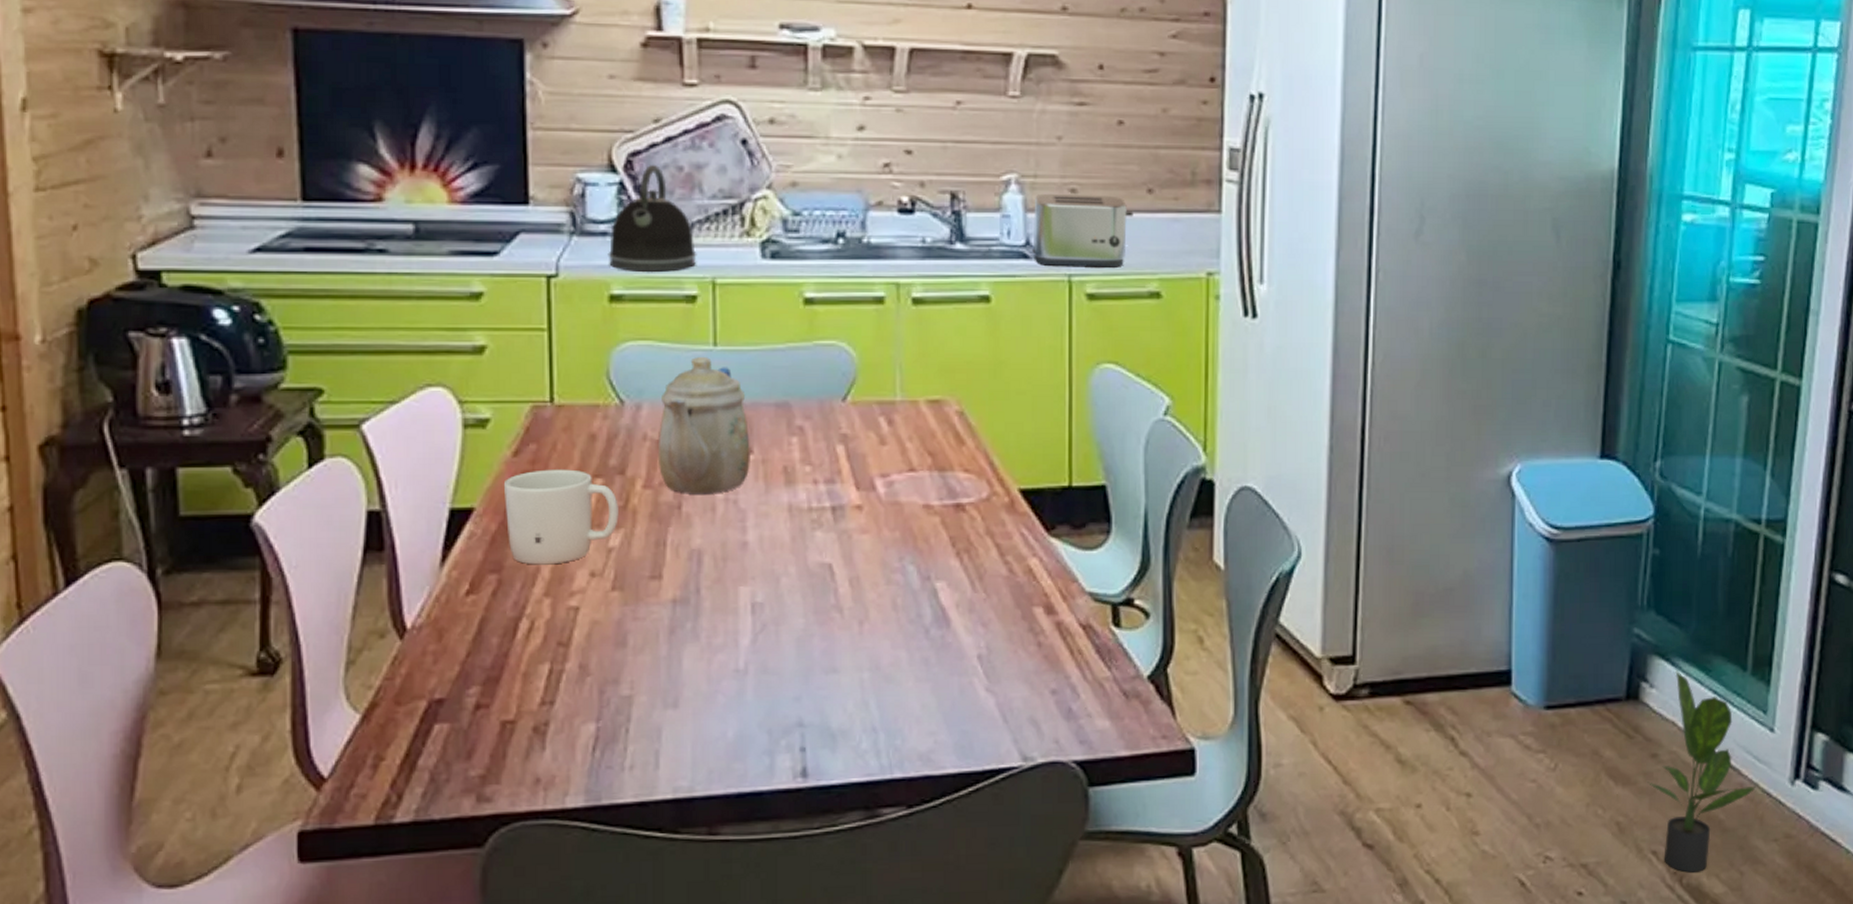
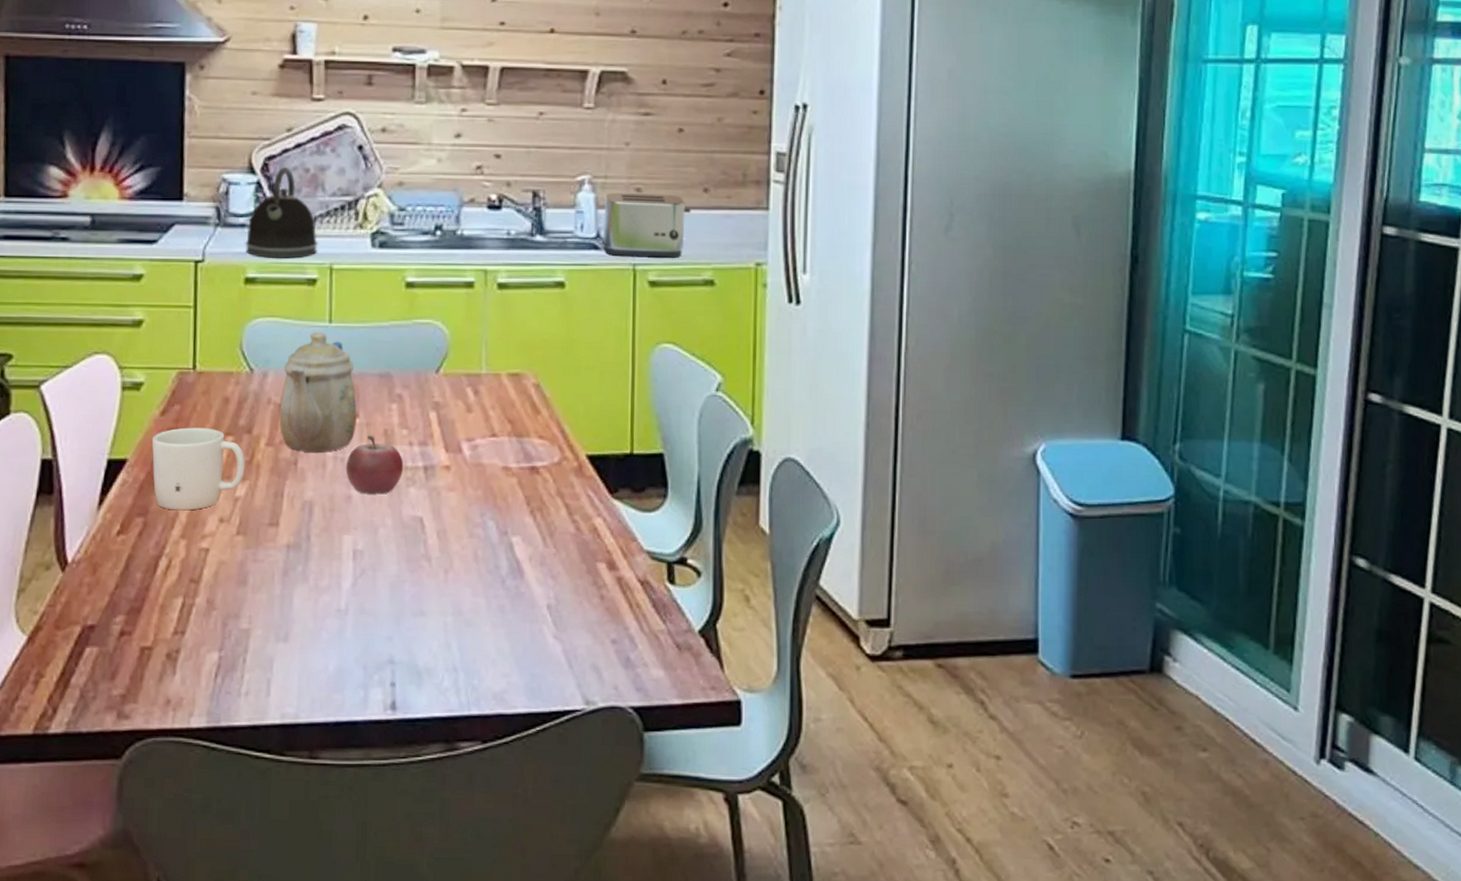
fruit: none [739,473,808,539] -> present [345,435,404,493]
potted plant: present [1647,669,1756,873] -> none [1172,644,1281,846]

